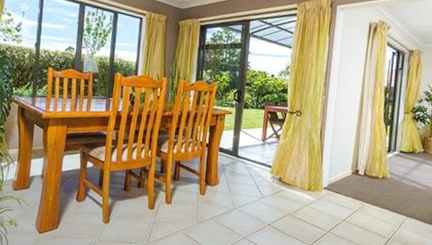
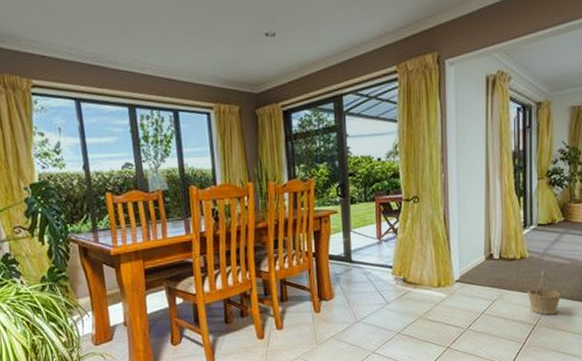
basket: none [385,192,416,233] -> present [527,271,562,315]

